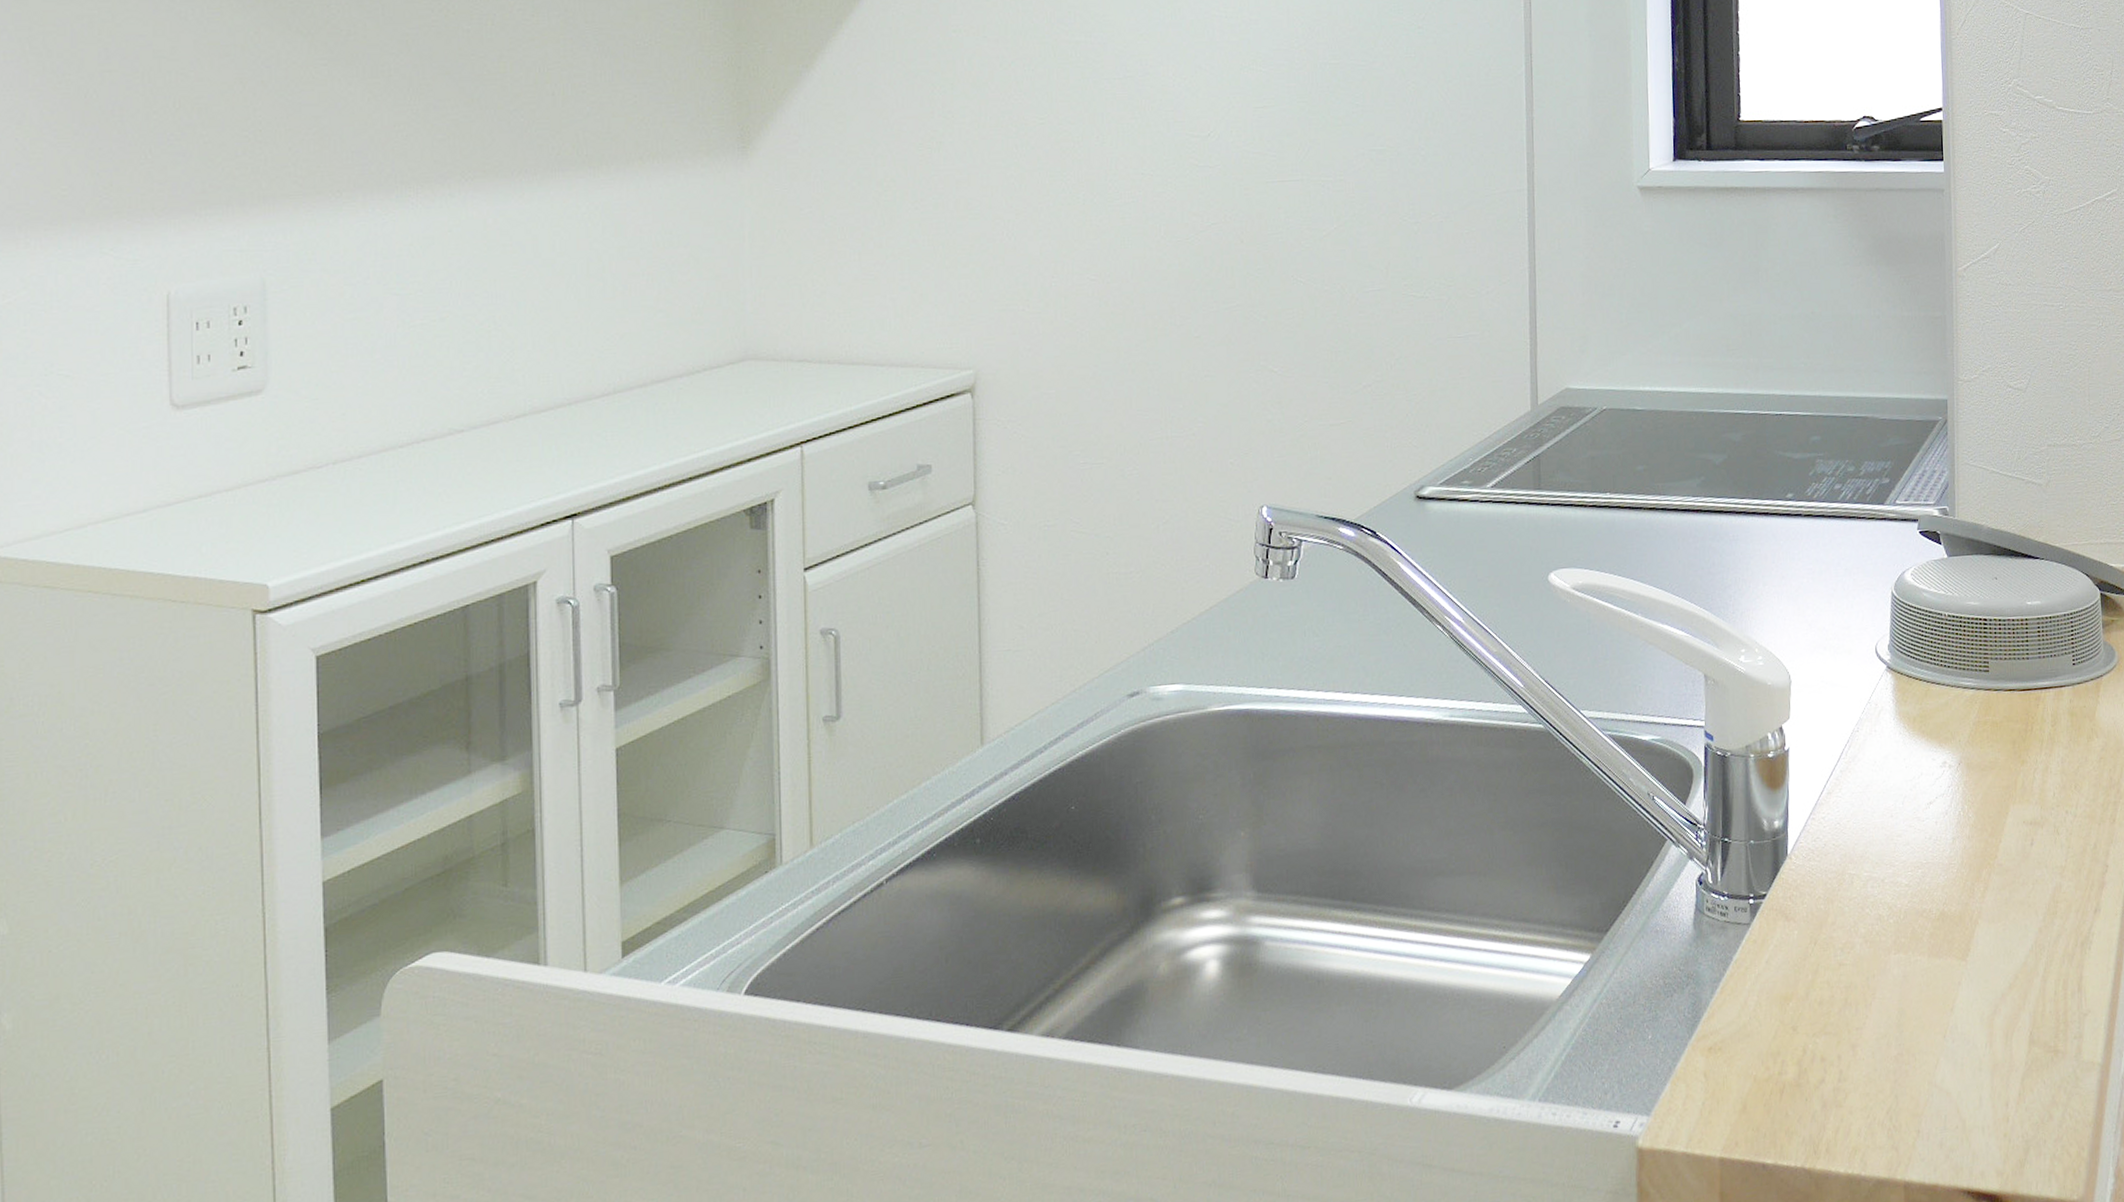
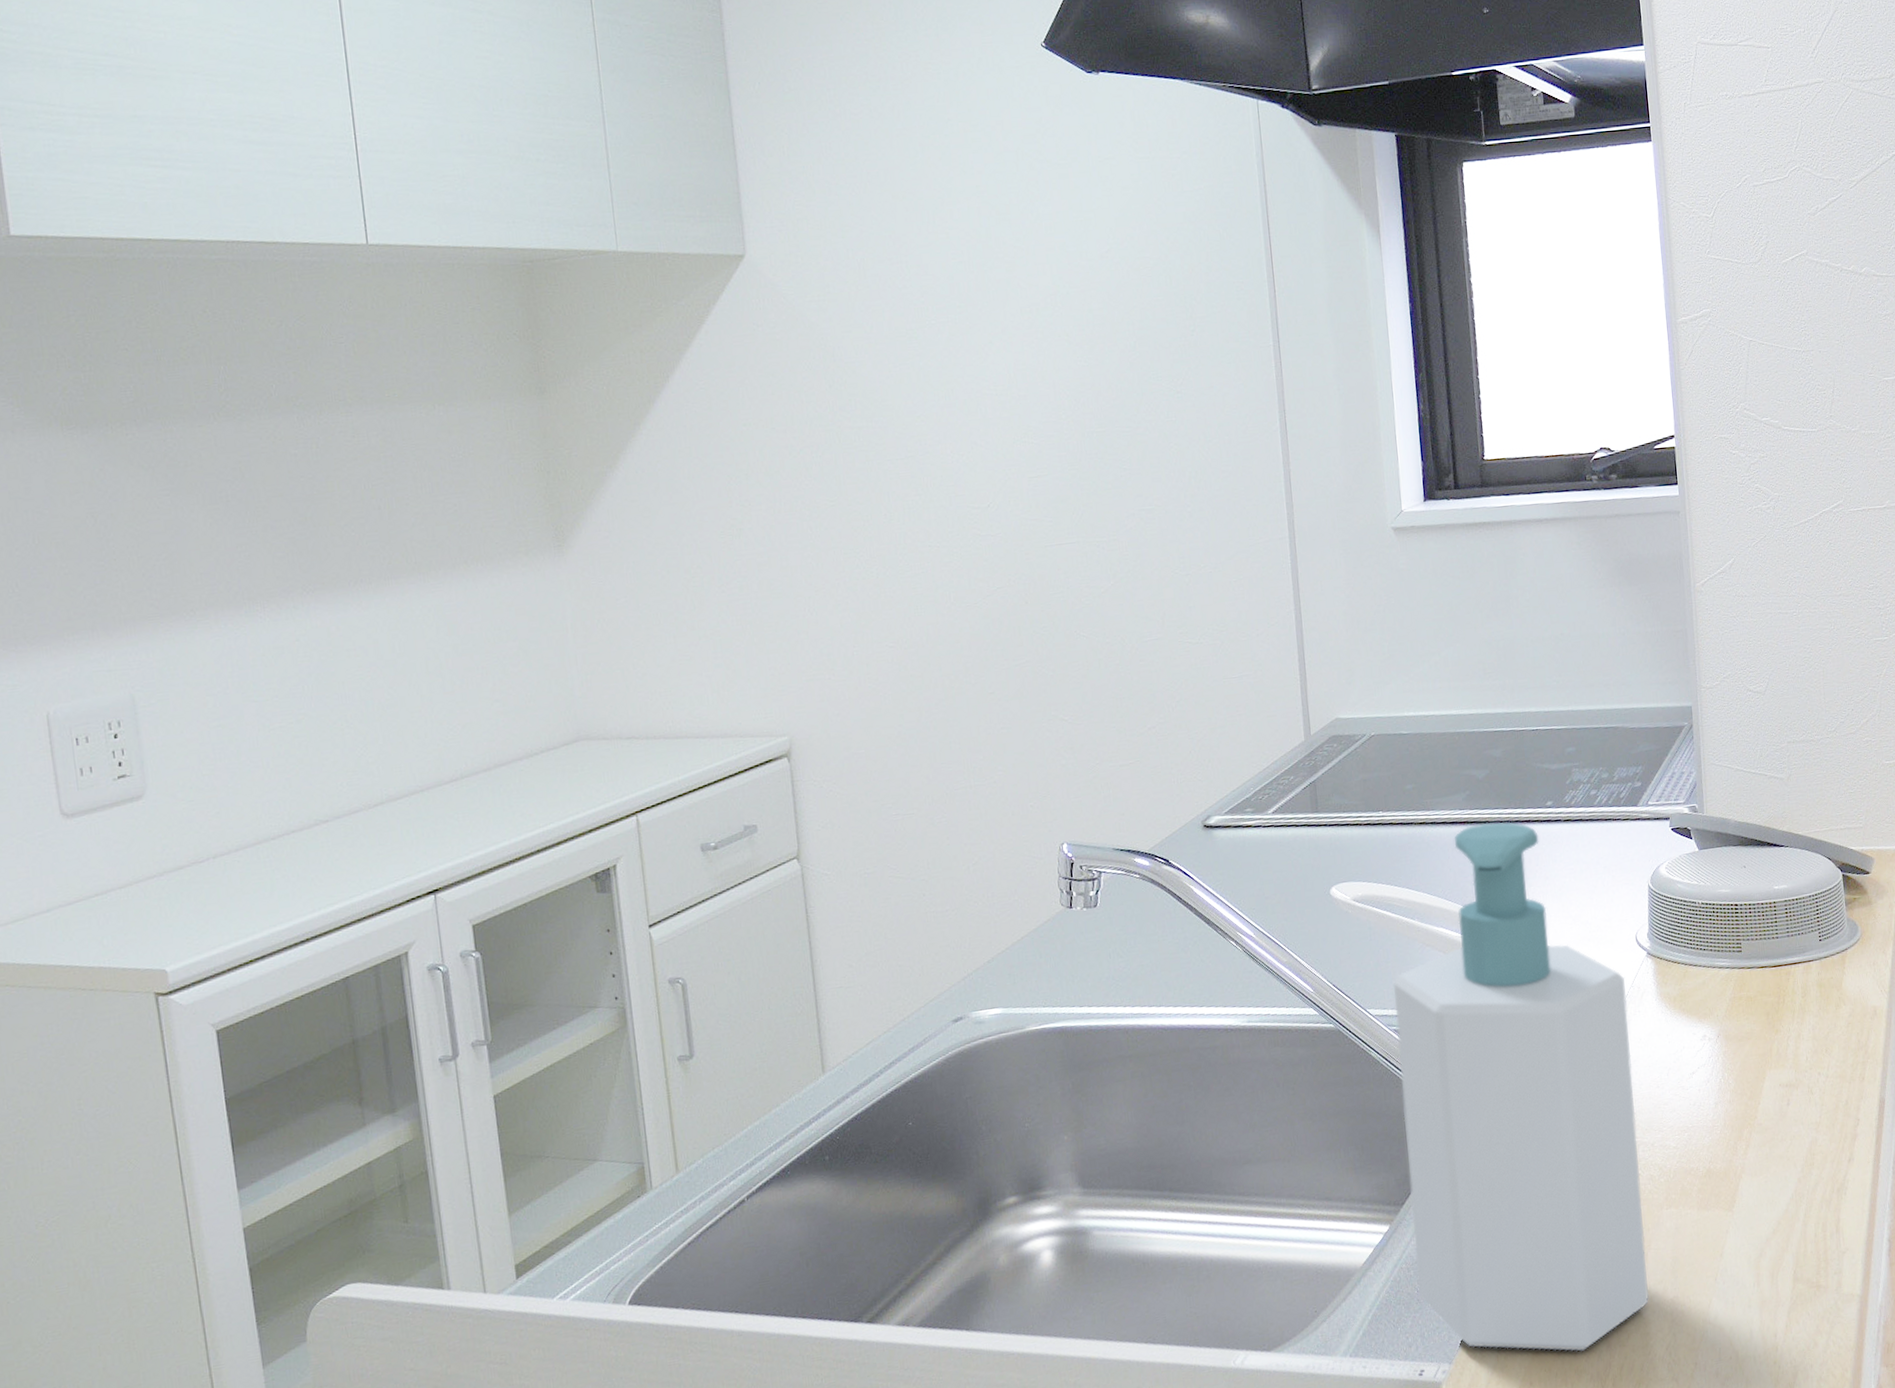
soap bottle: none [1610,512,1871,1111] -> present [1394,821,1650,1352]

